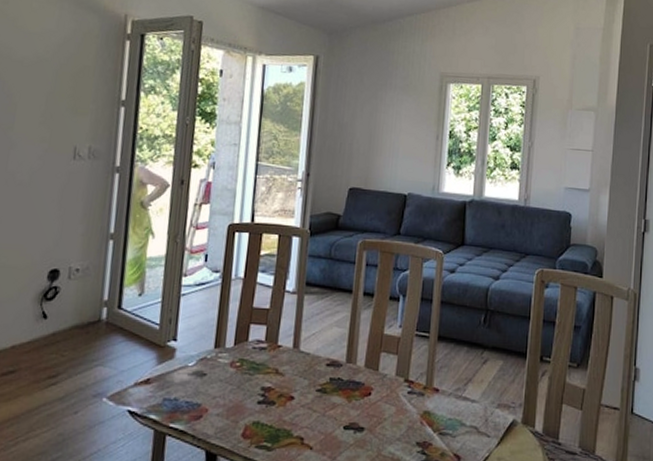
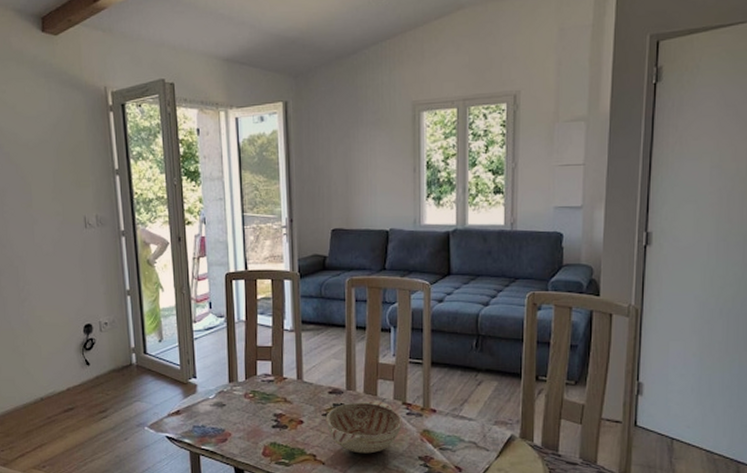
decorative bowl: none [319,376,403,438] -> present [325,401,402,454]

